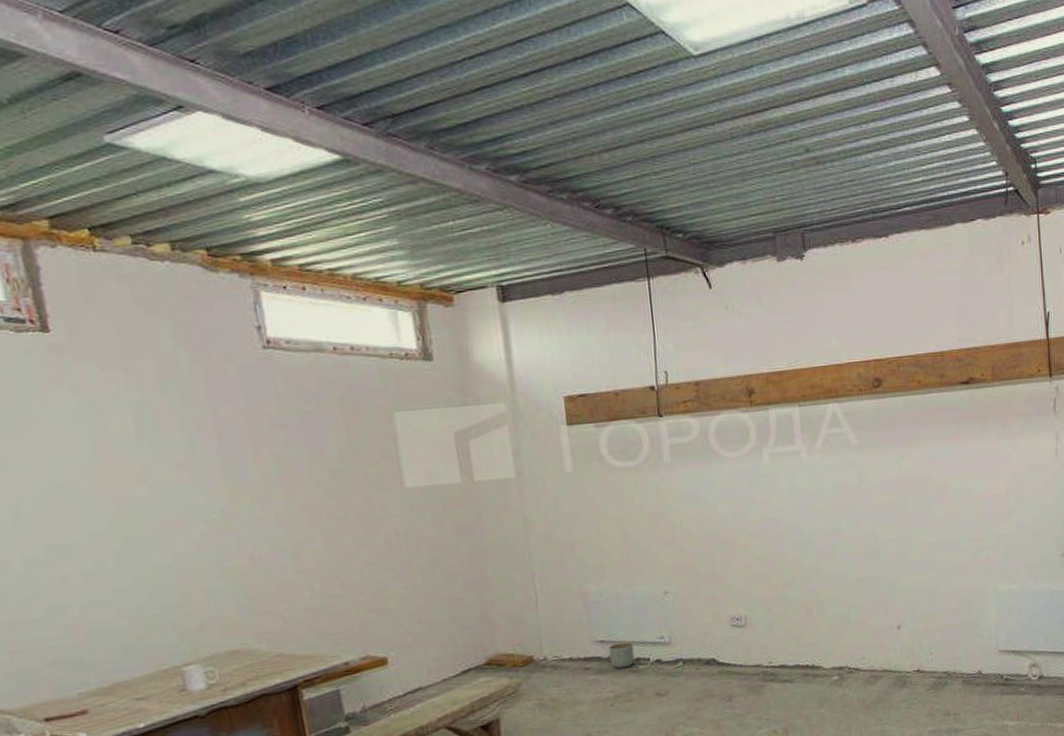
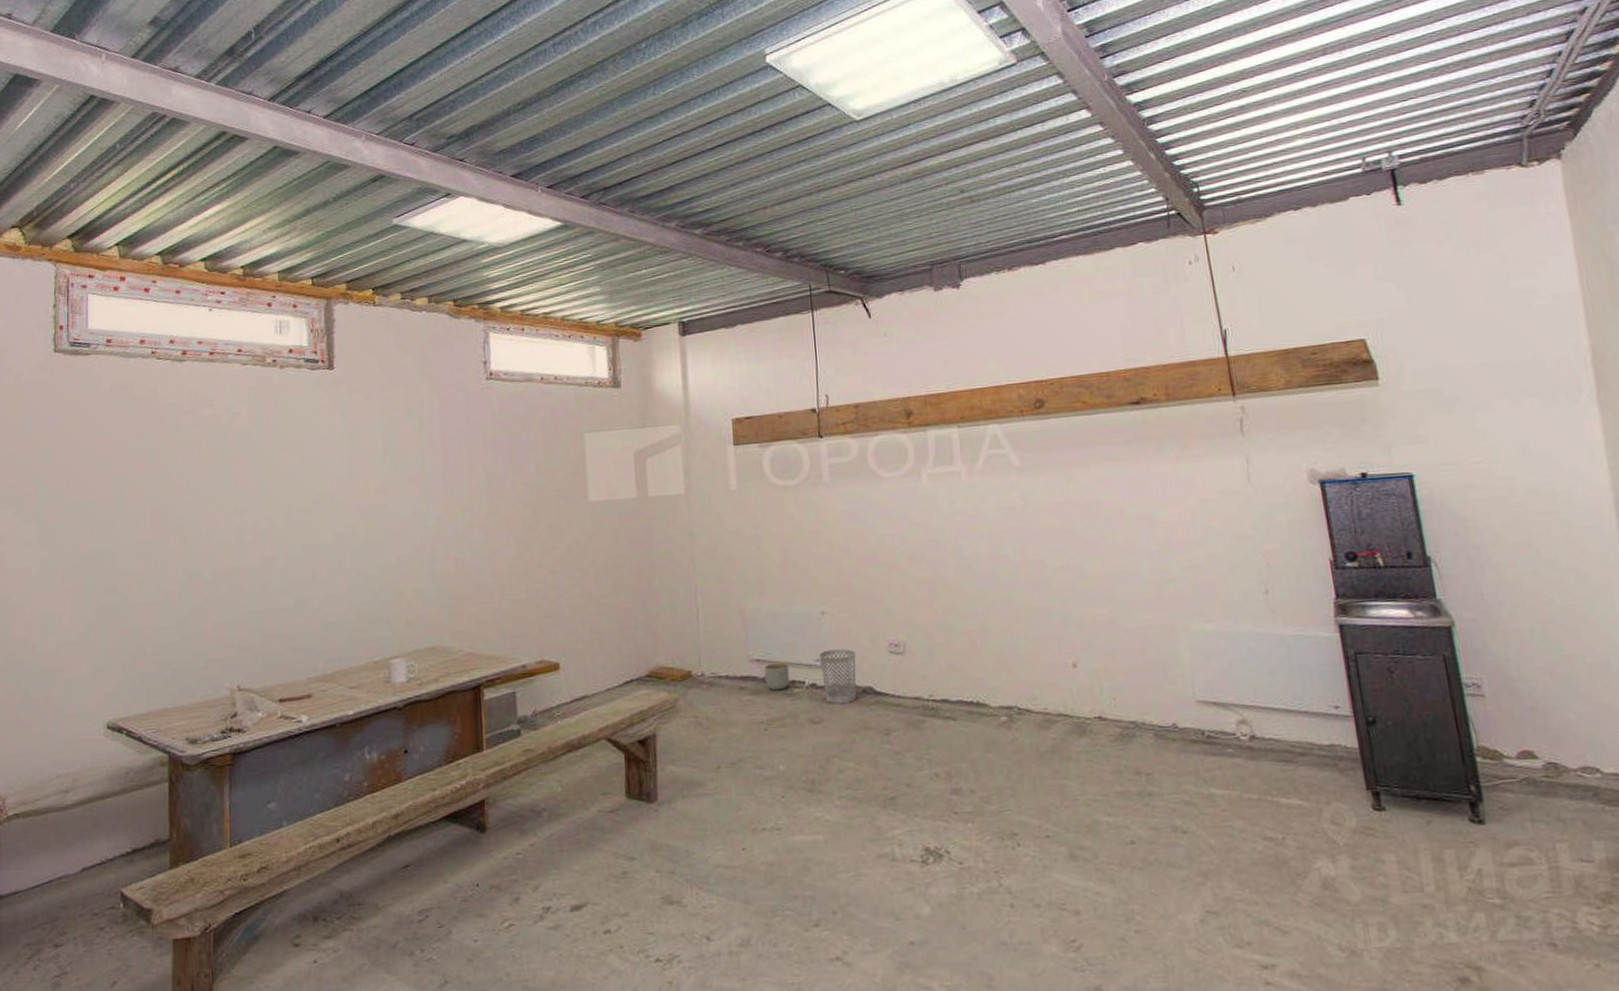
wastebasket: none [662,625,701,677] -> present [818,649,857,704]

